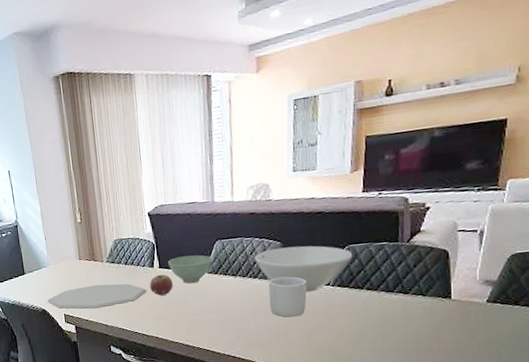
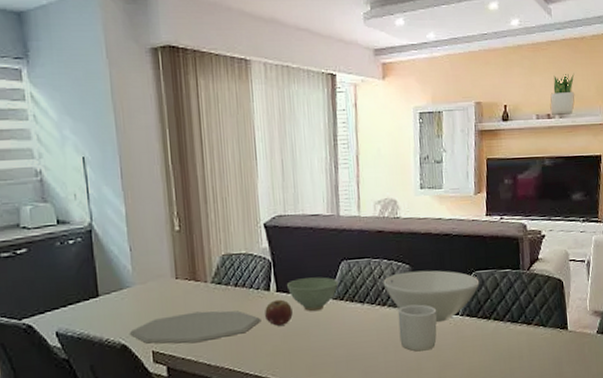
planter: none [444,32,479,84] -> present [550,73,575,116]

